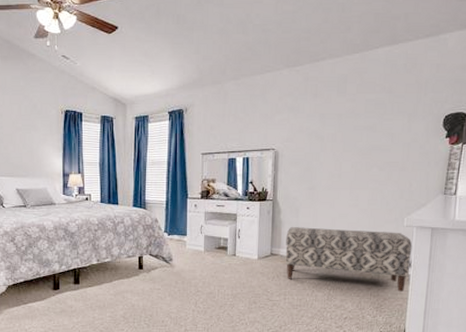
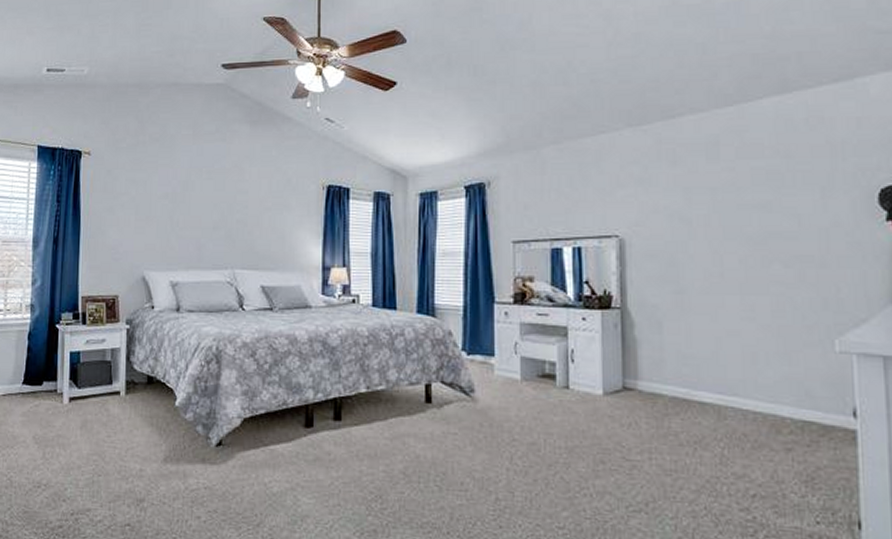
bench: present [285,227,412,292] -> none [645,348,855,457]

